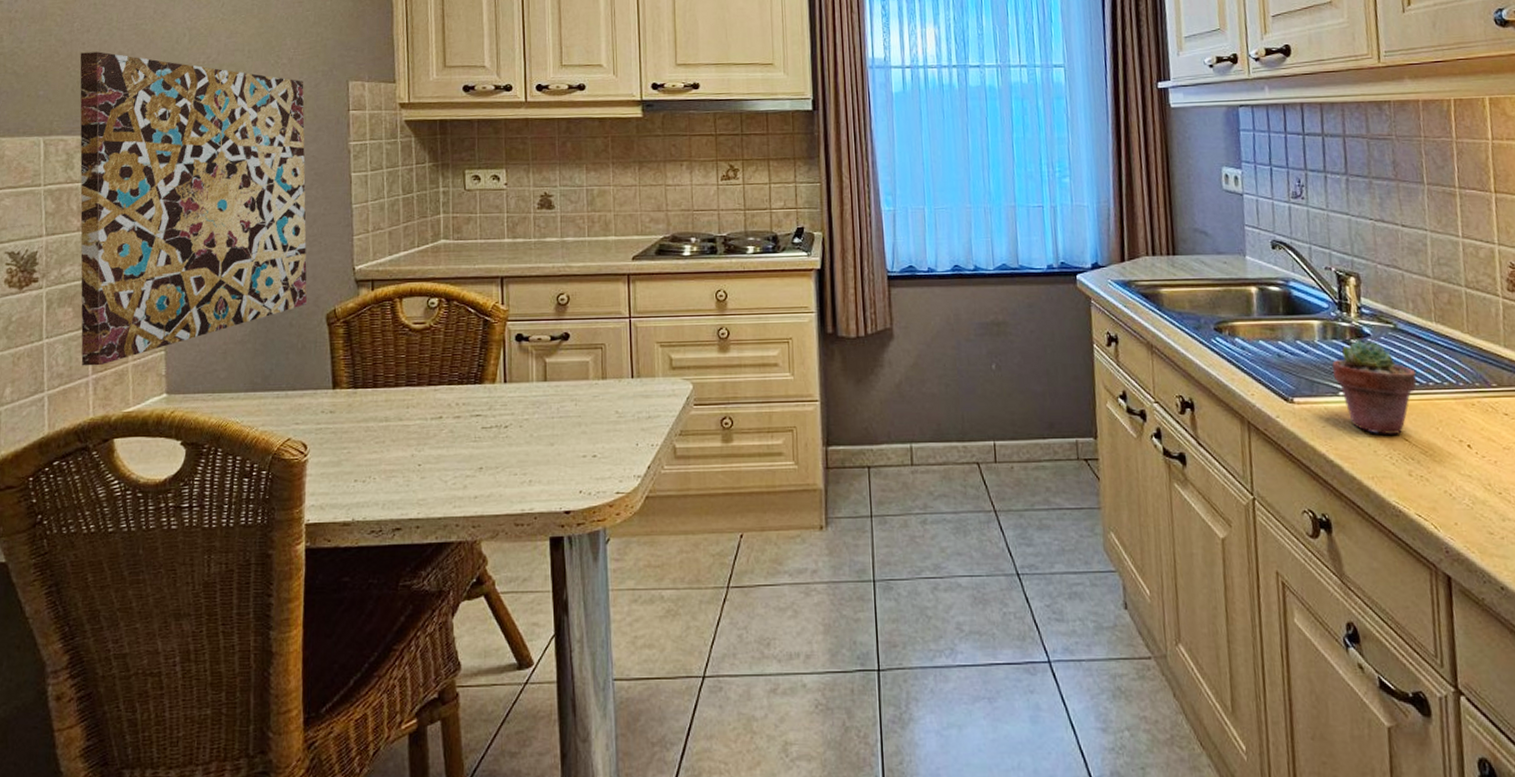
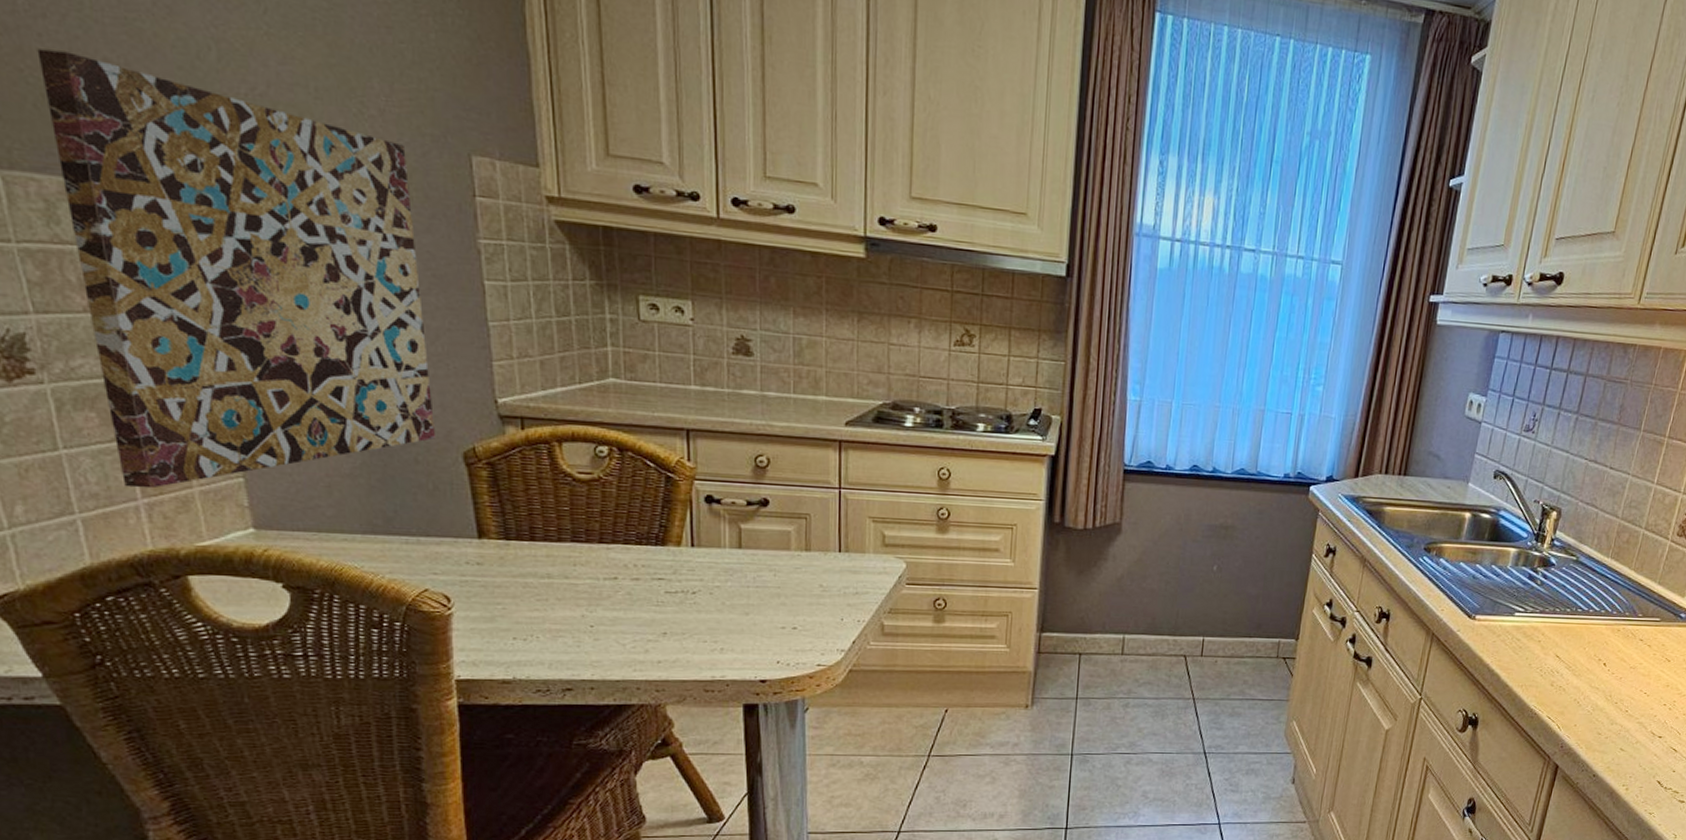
potted succulent: present [1332,339,1417,434] -> none [1514,568,1583,651]

